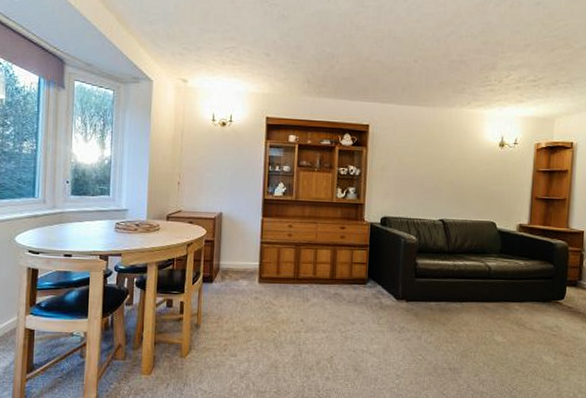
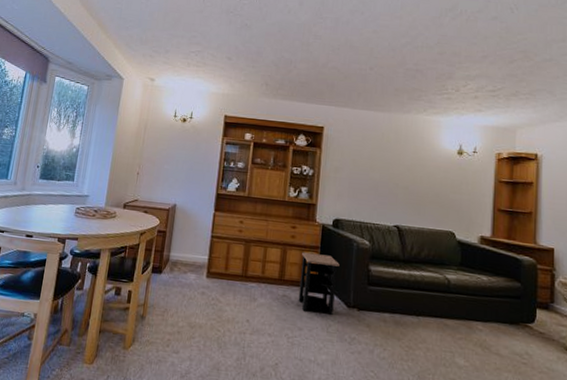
side table: none [349,251,388,309] -> present [298,252,340,316]

